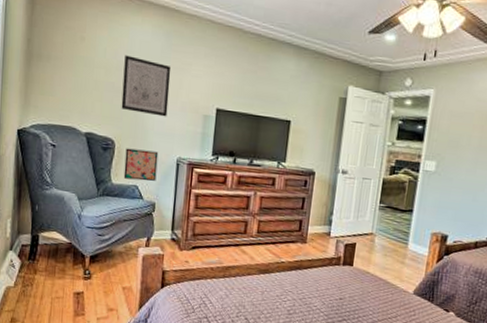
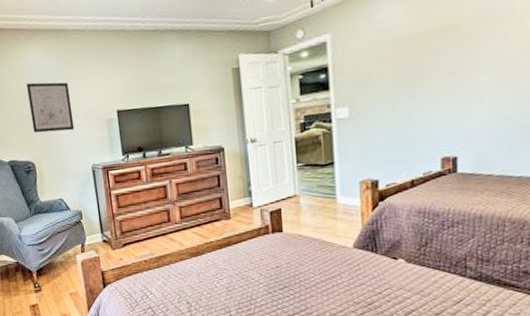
wall art: present [123,148,159,182] -> none [45,163,78,195]

